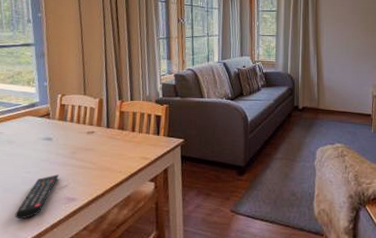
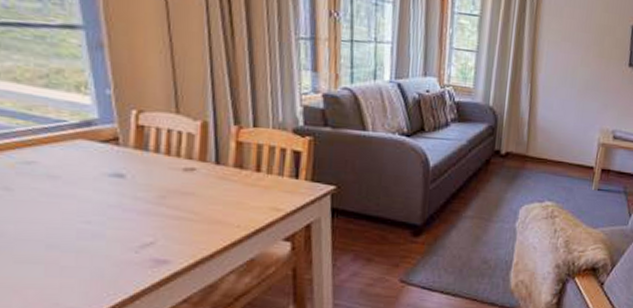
remote control: present [15,174,59,220] -> none [69,226,140,288]

